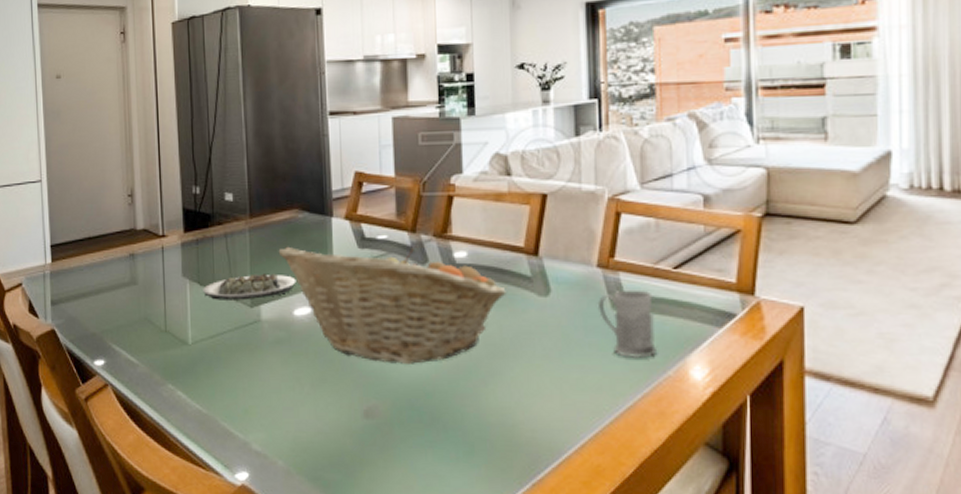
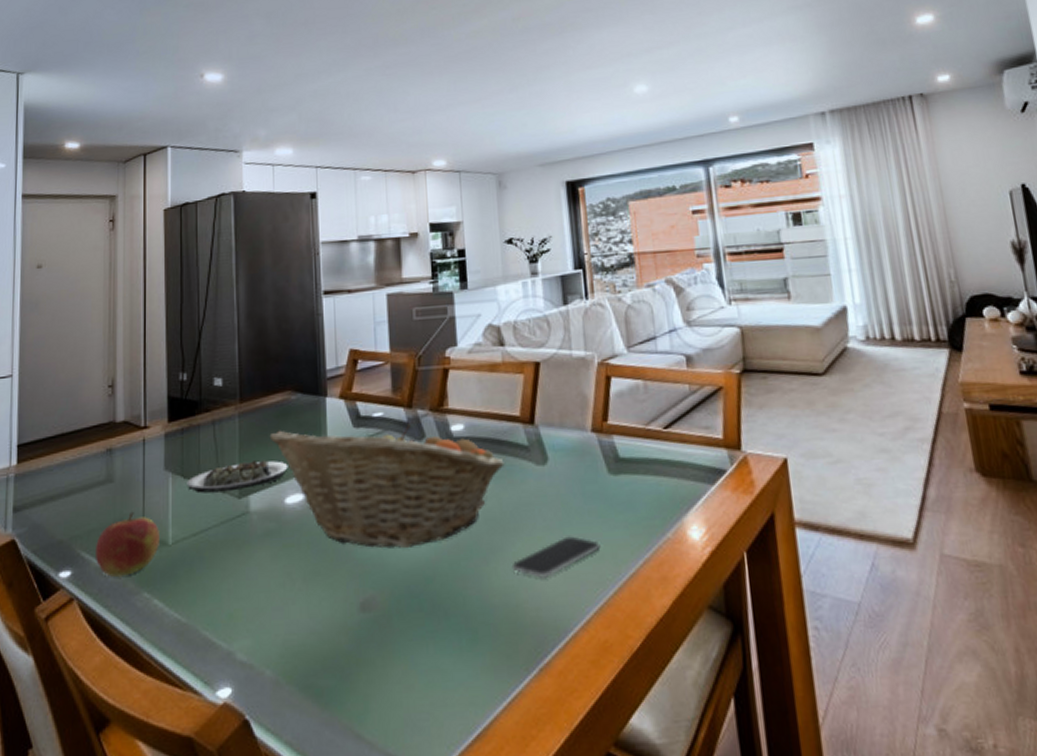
apple: none [124,312,181,368] -> present [94,511,159,577]
smartphone: none [509,366,599,404] -> present [511,536,601,579]
mug: present [597,289,656,359] -> none [594,451,654,524]

